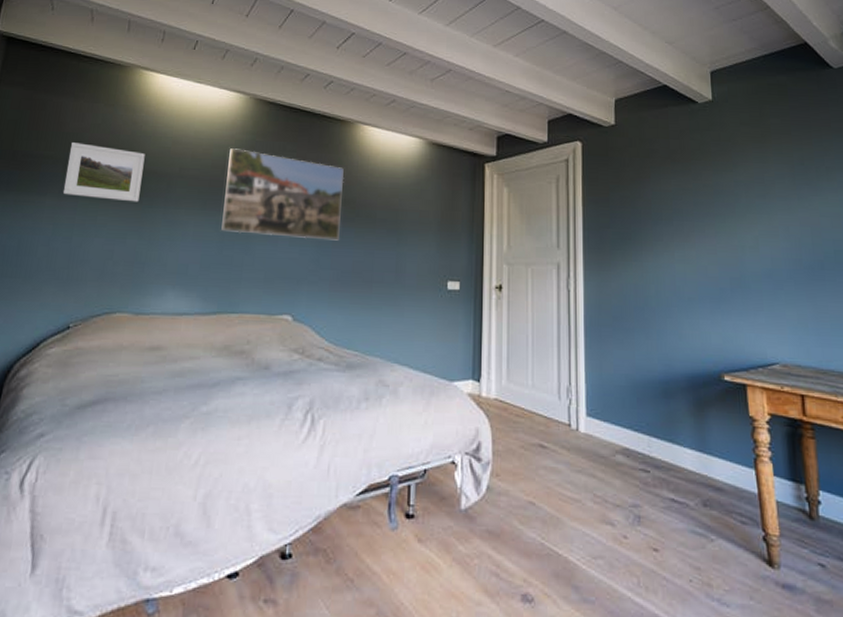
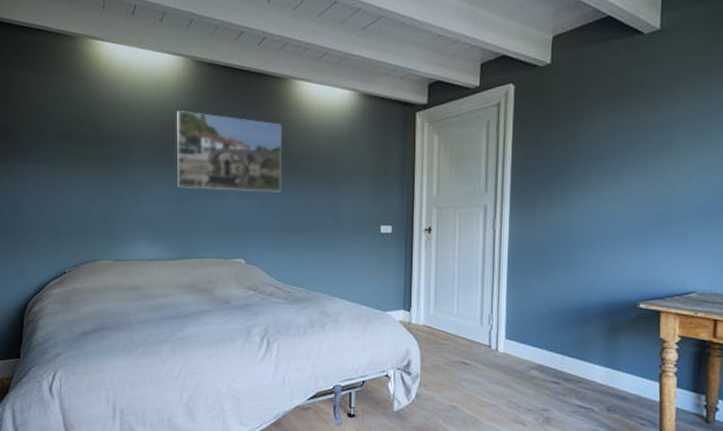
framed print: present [62,142,145,202] -> none [40,113,104,165]

